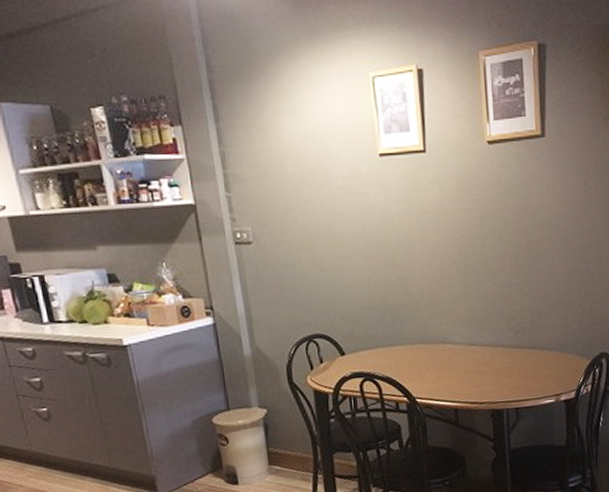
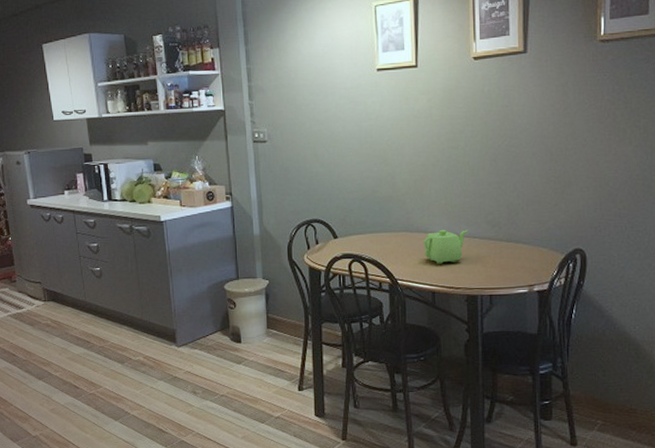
teapot: none [441,337,490,378] -> present [423,229,468,264]

